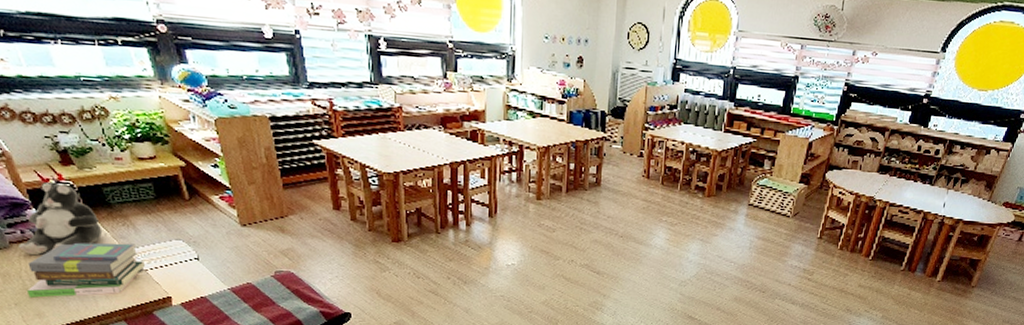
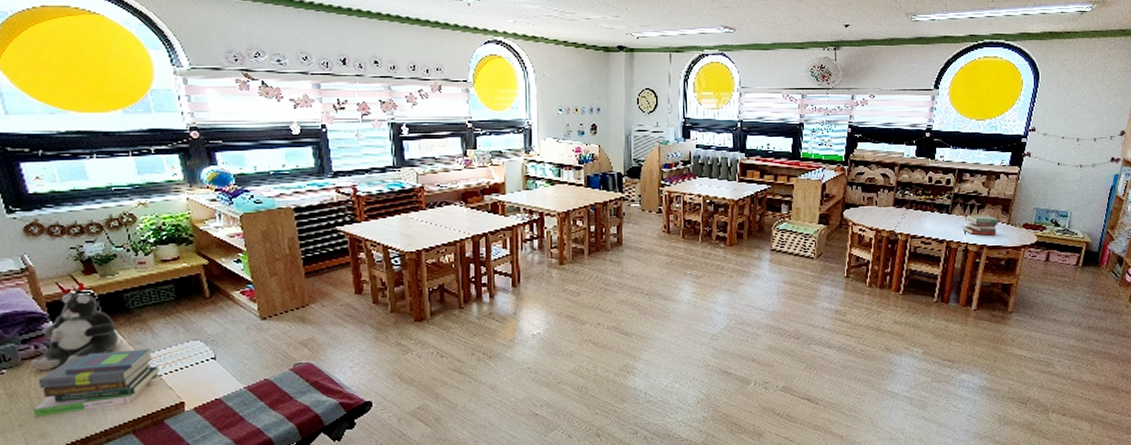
books: none [943,187,981,211] -> present [963,214,999,236]

